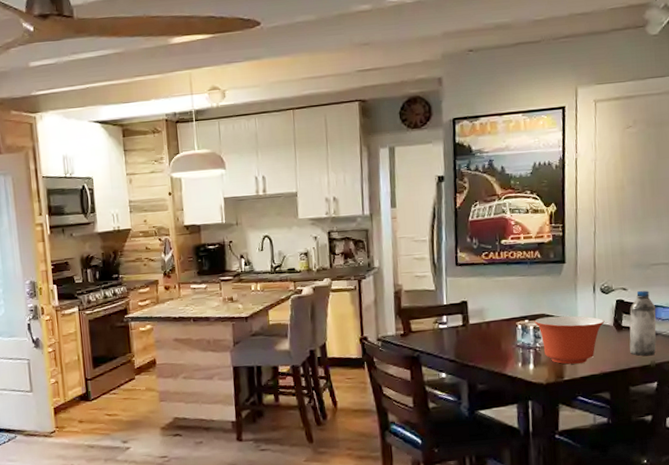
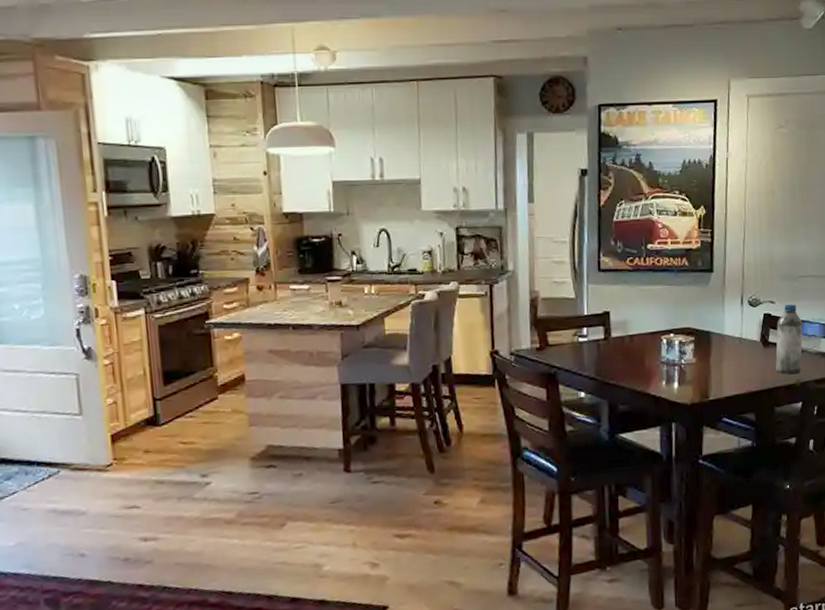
mixing bowl: present [534,315,605,364] -> none [680,329,752,383]

